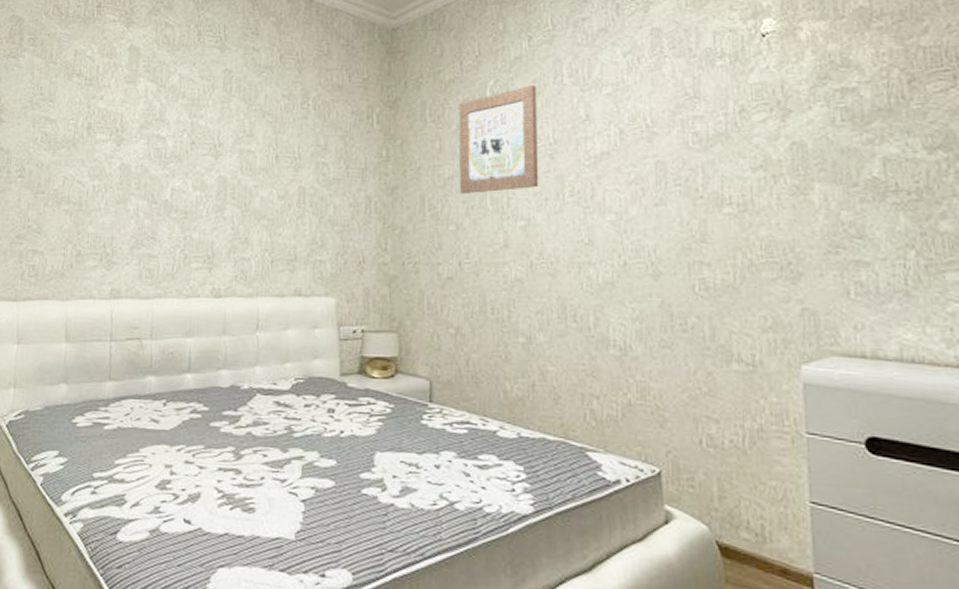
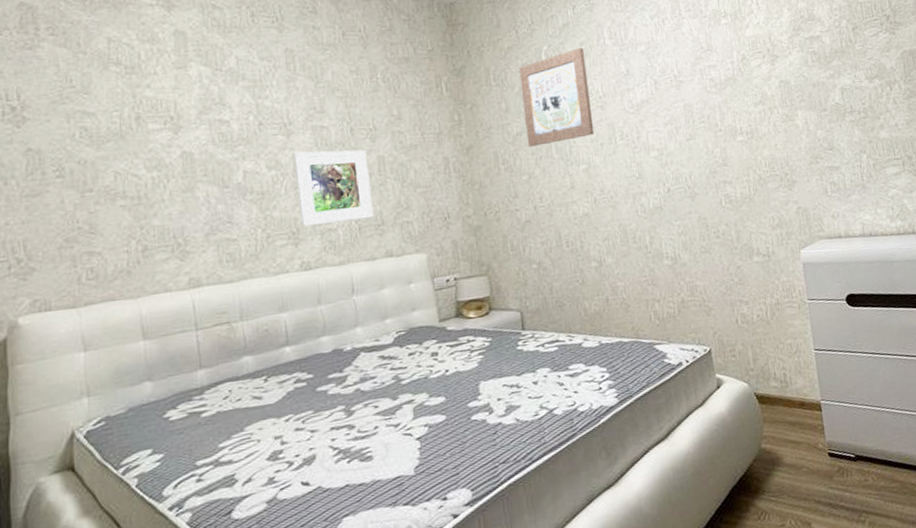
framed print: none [217,174,289,252] -> present [293,150,374,227]

